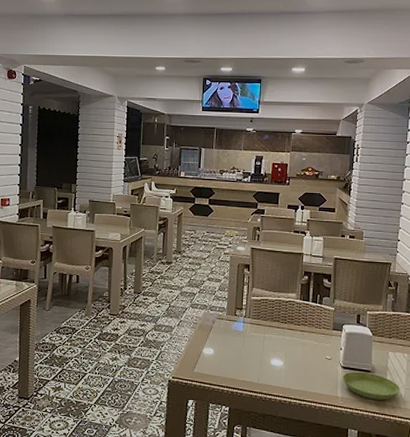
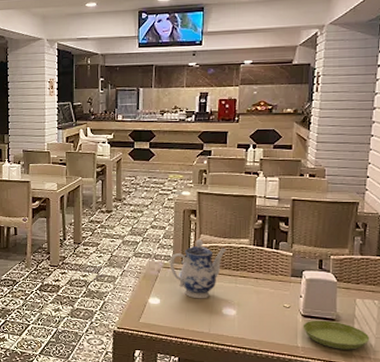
teapot: none [223,292,277,350] -> present [169,239,227,299]

